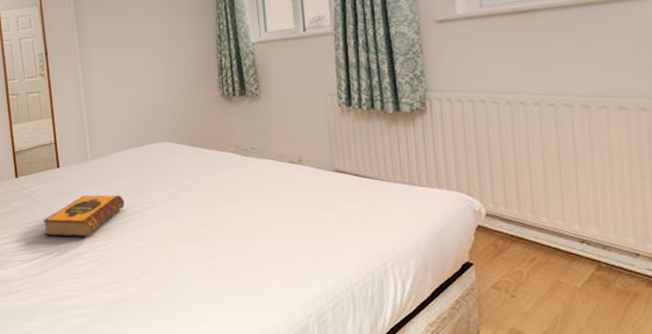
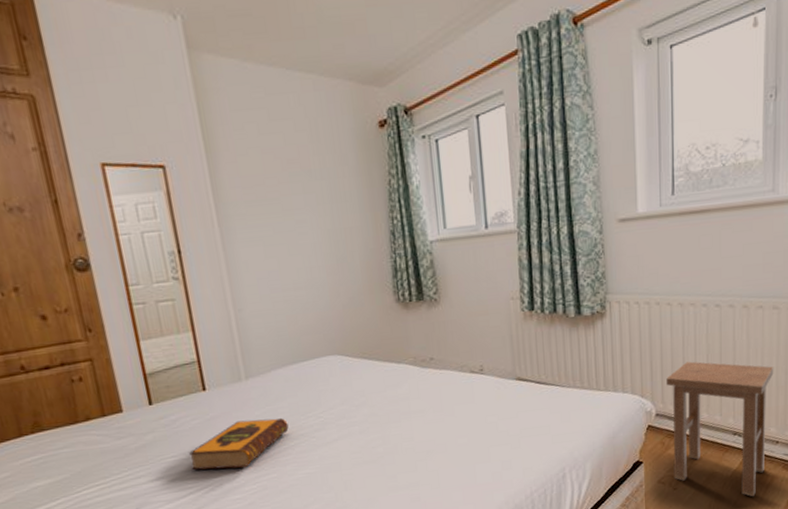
stool: none [496,161,627,315] -> present [666,361,774,497]

